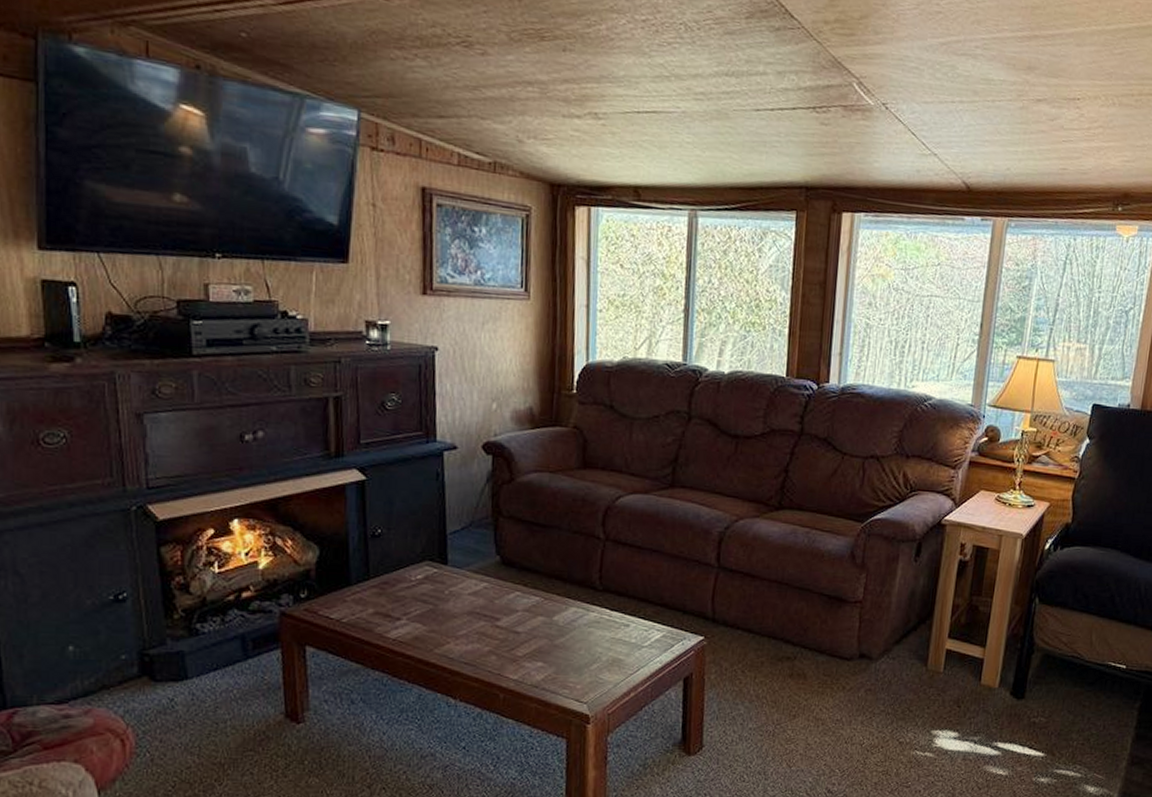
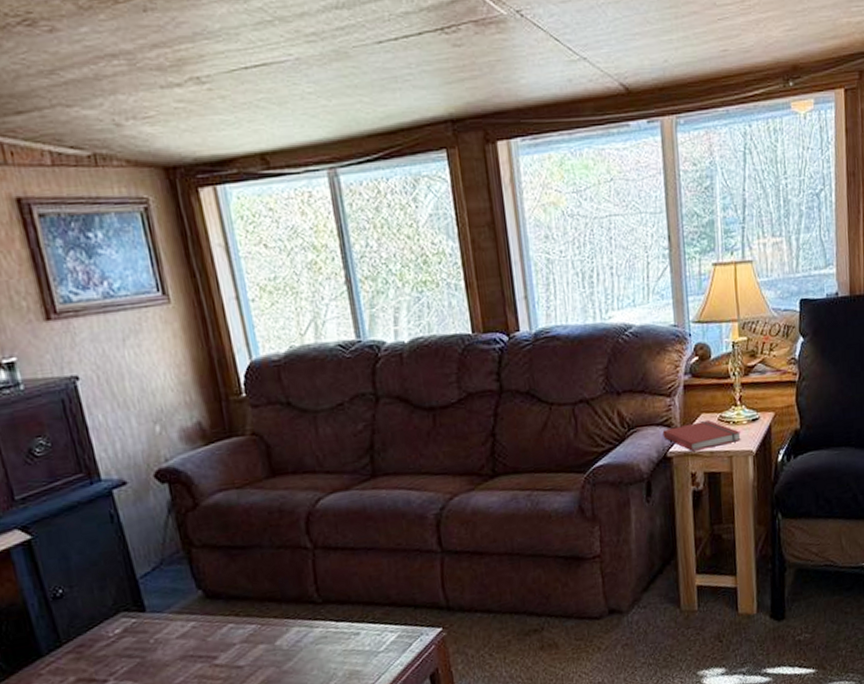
book: none [941,497,1014,524] -> present [662,420,741,451]

